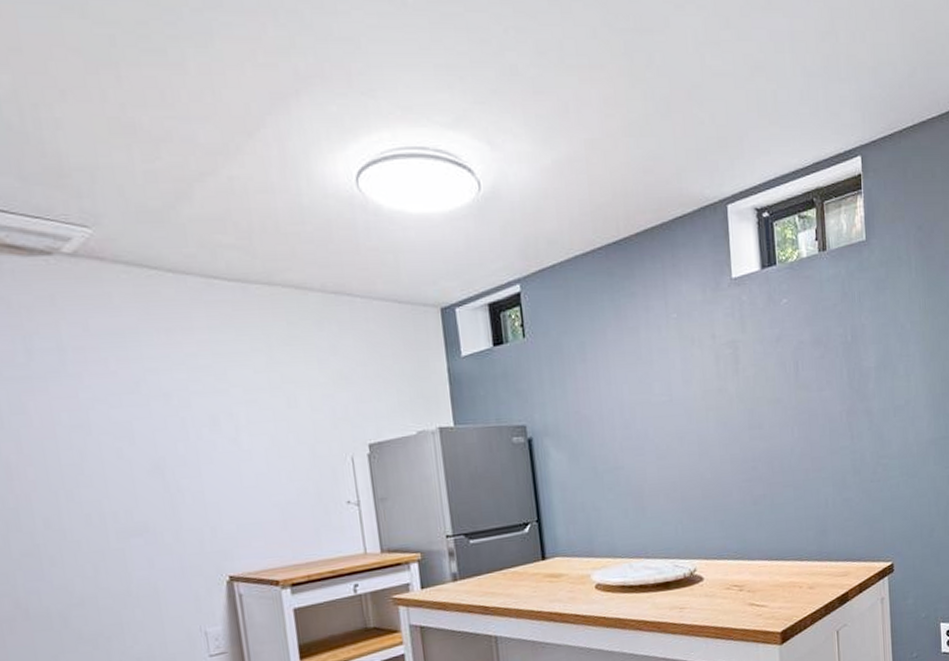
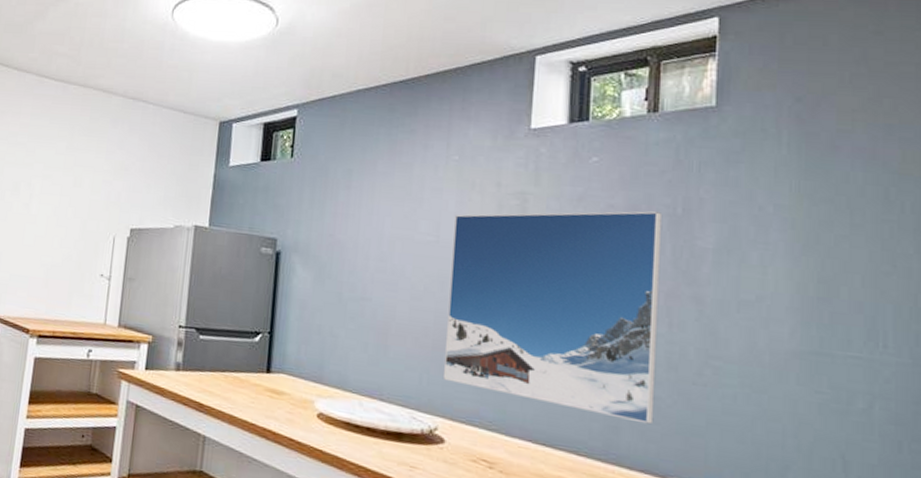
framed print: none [681,342,849,526] -> present [442,211,663,425]

